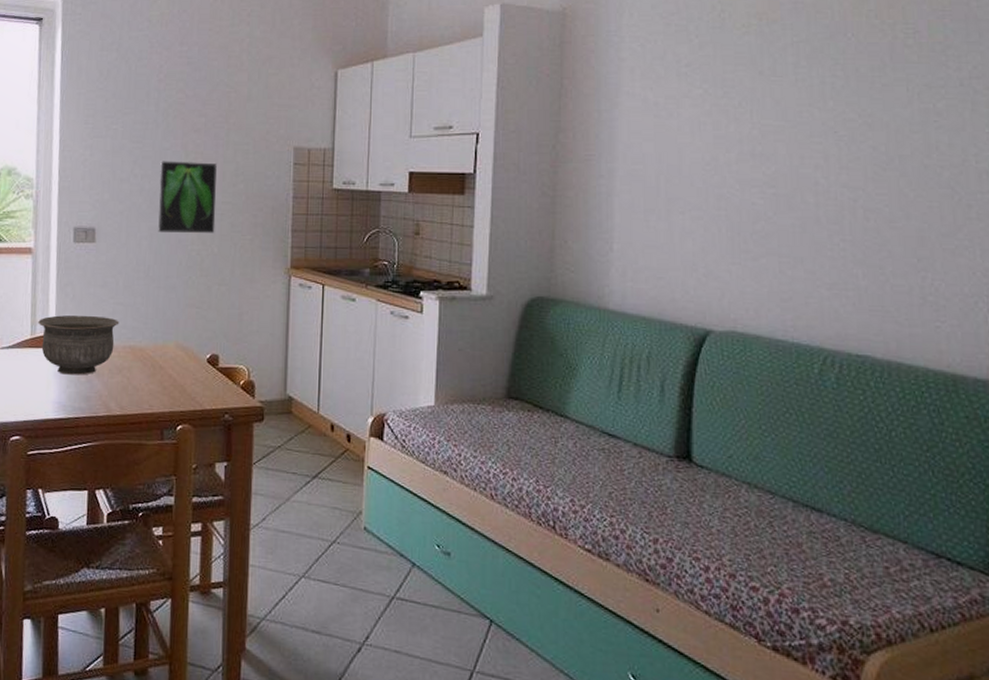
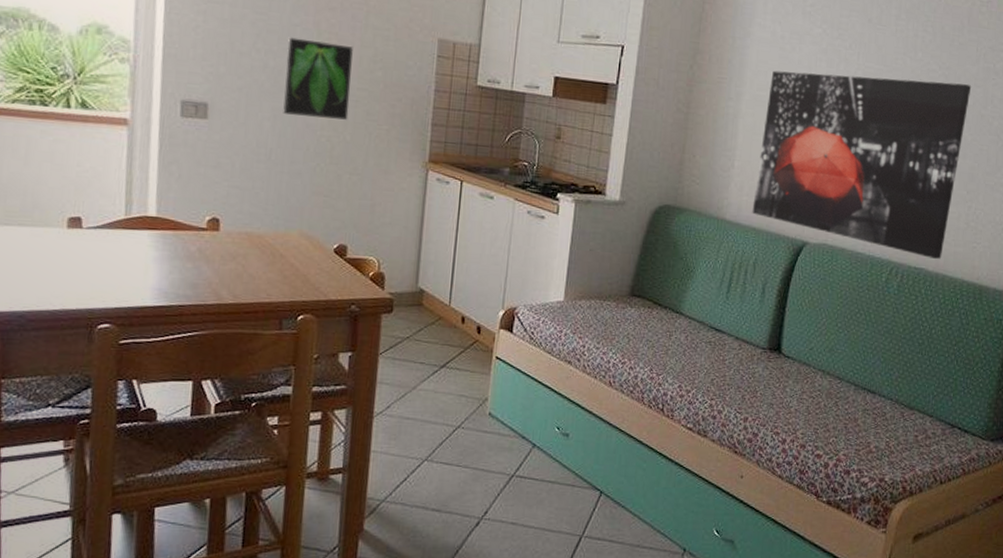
bowl: present [38,315,120,375] -> none [134,195,235,261]
wall art: none [639,132,906,343] -> present [752,70,972,259]

